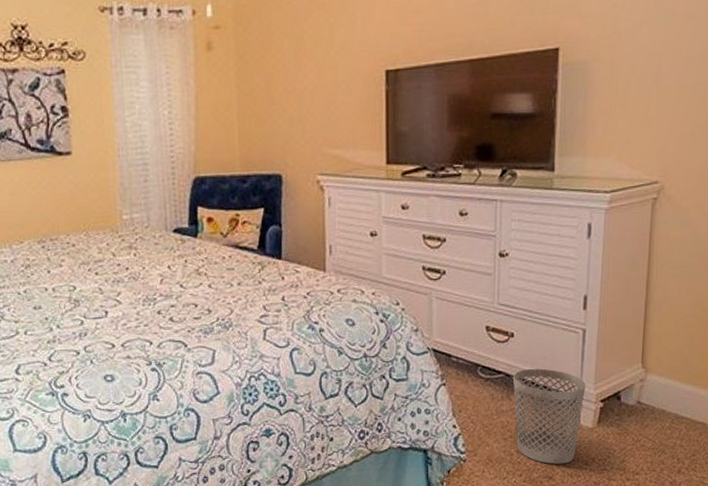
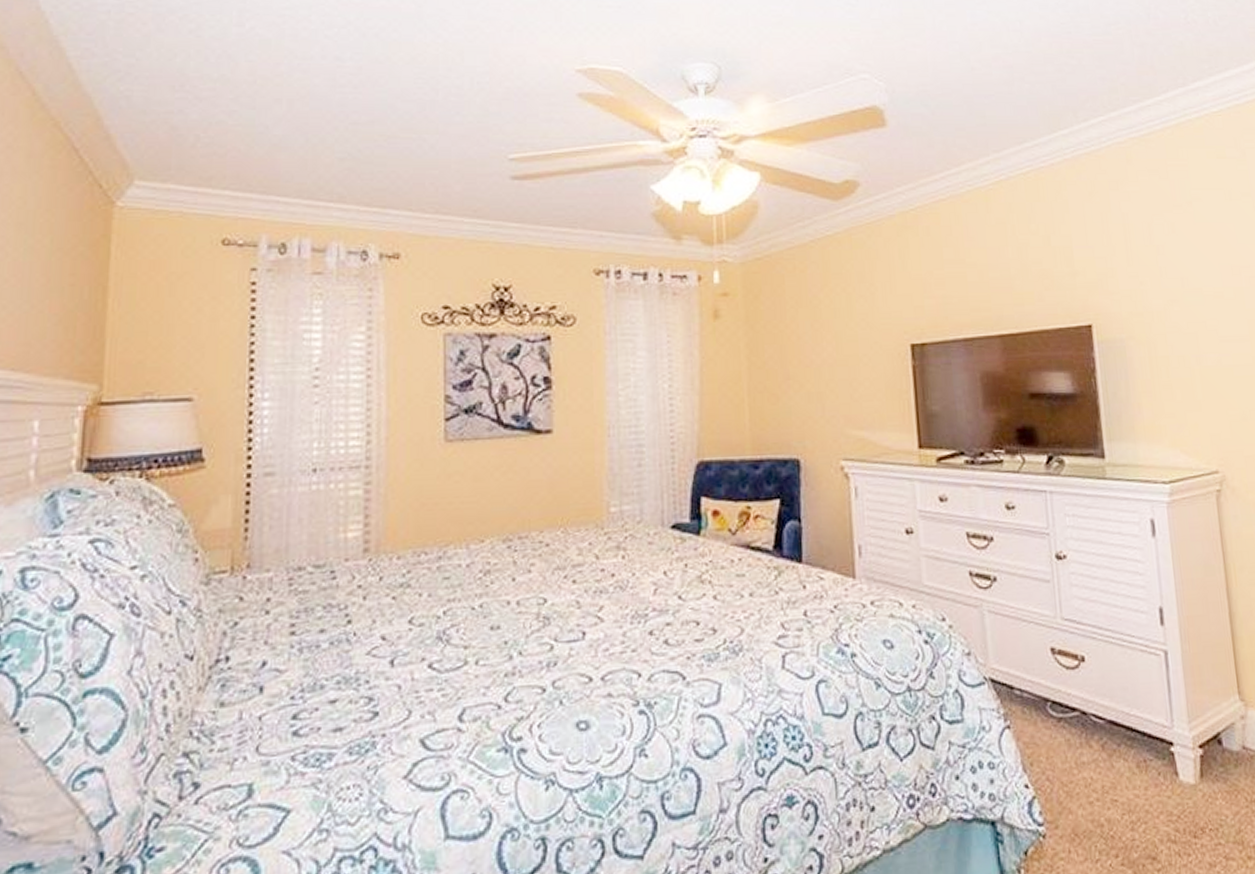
wastebasket: present [512,368,585,464] -> none [1090,703,1180,839]

